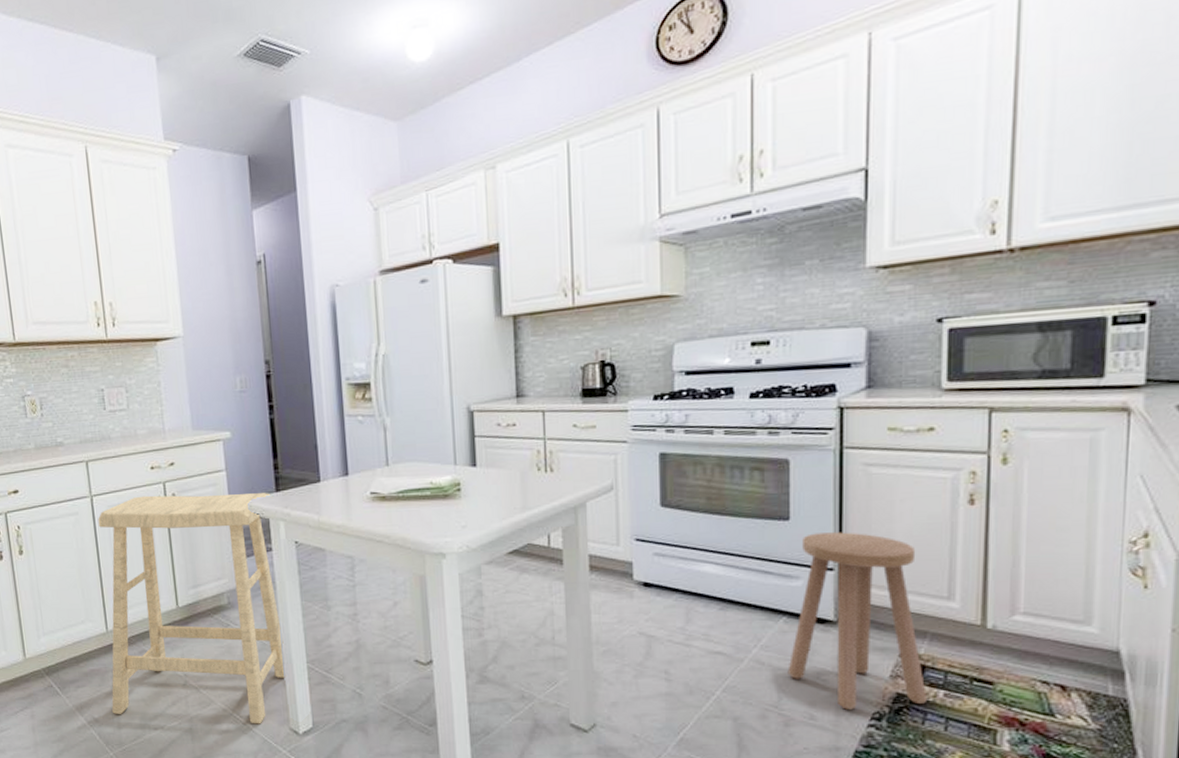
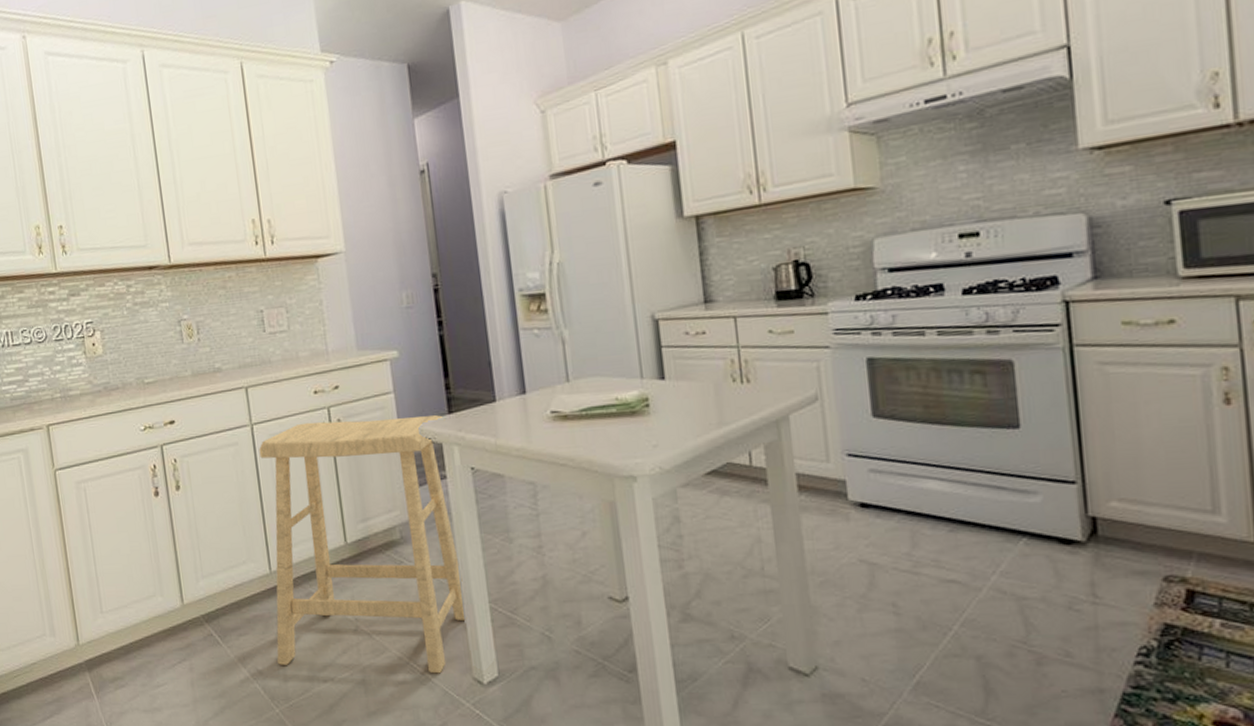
stool: present [787,532,926,710] -> none [1034,439,1201,644]

